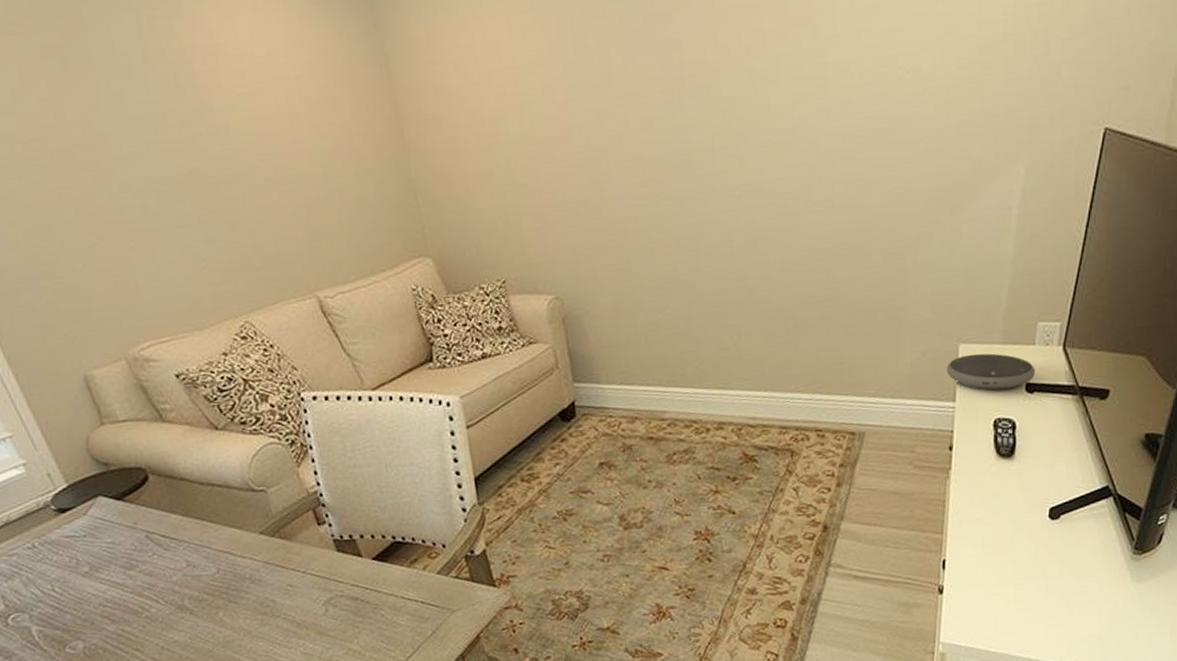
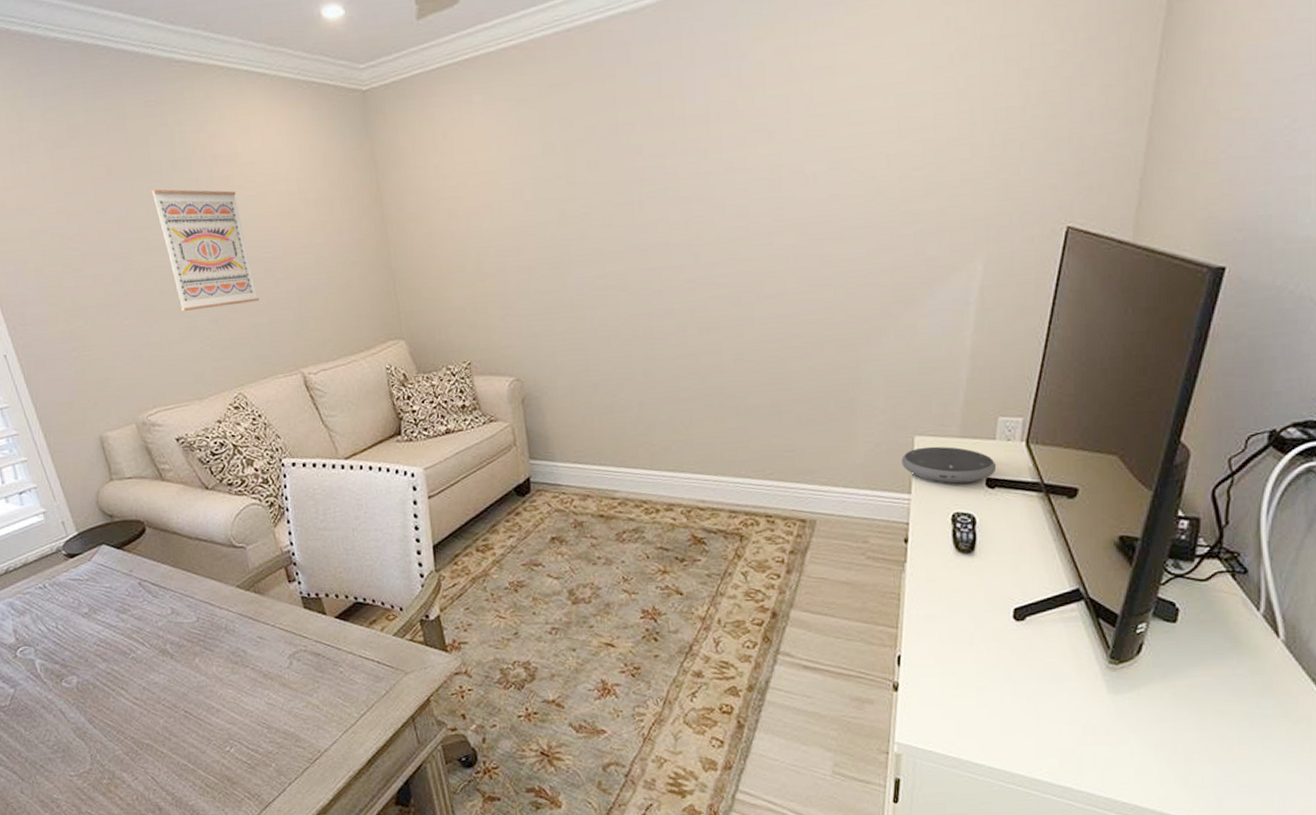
wall art: none [118,86,262,230] -> present [150,189,260,311]

